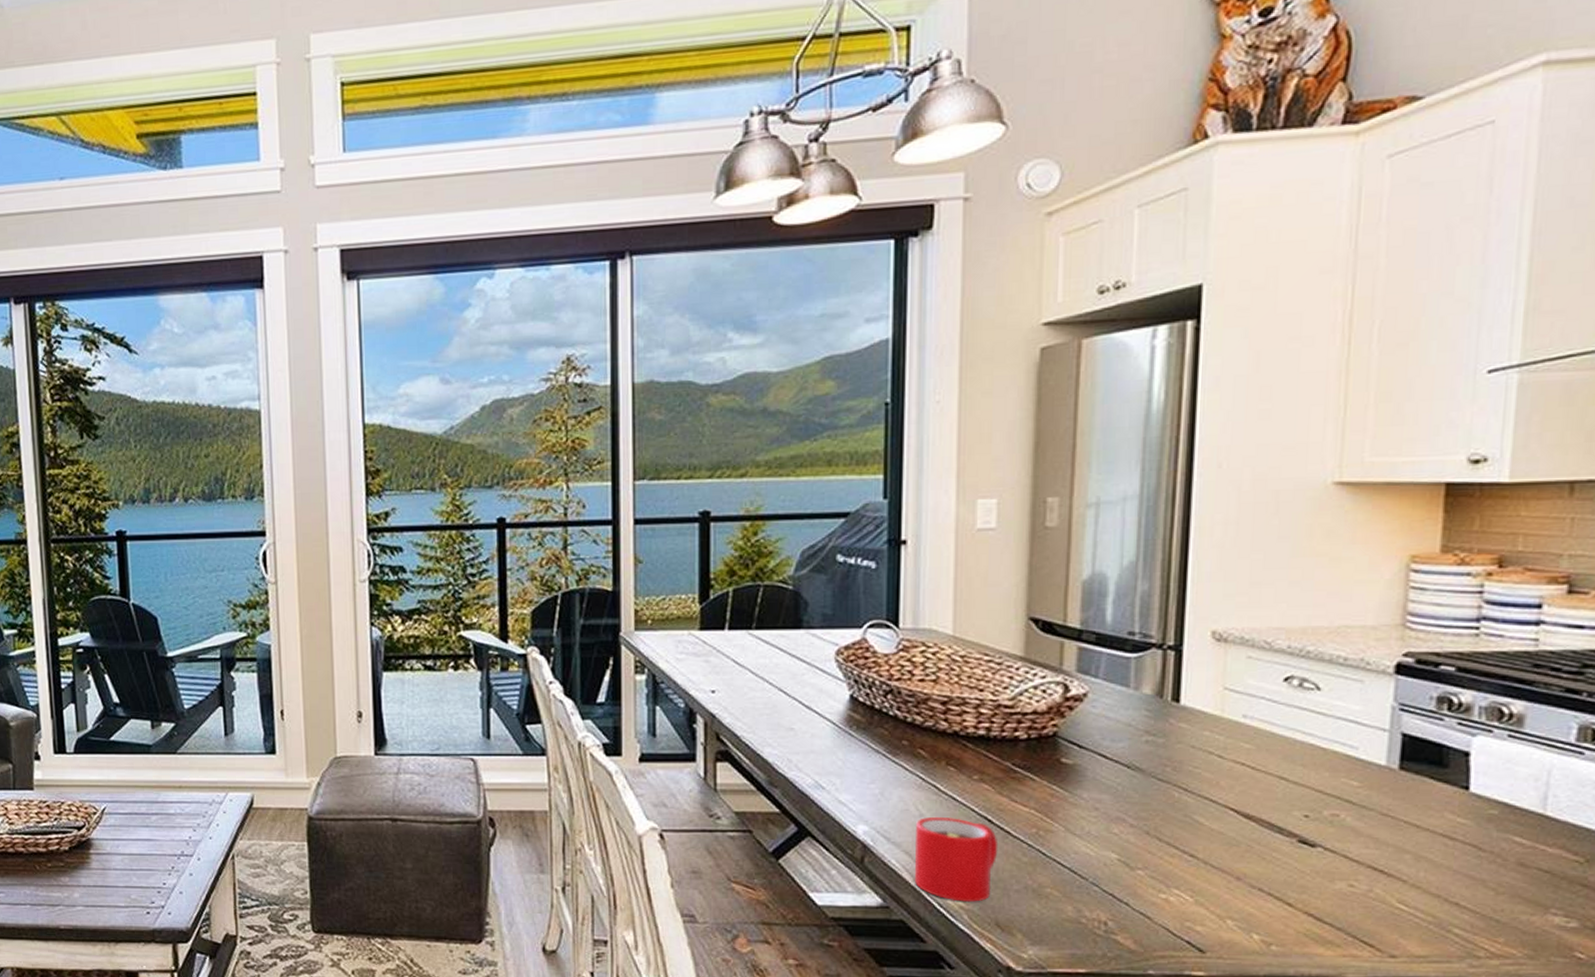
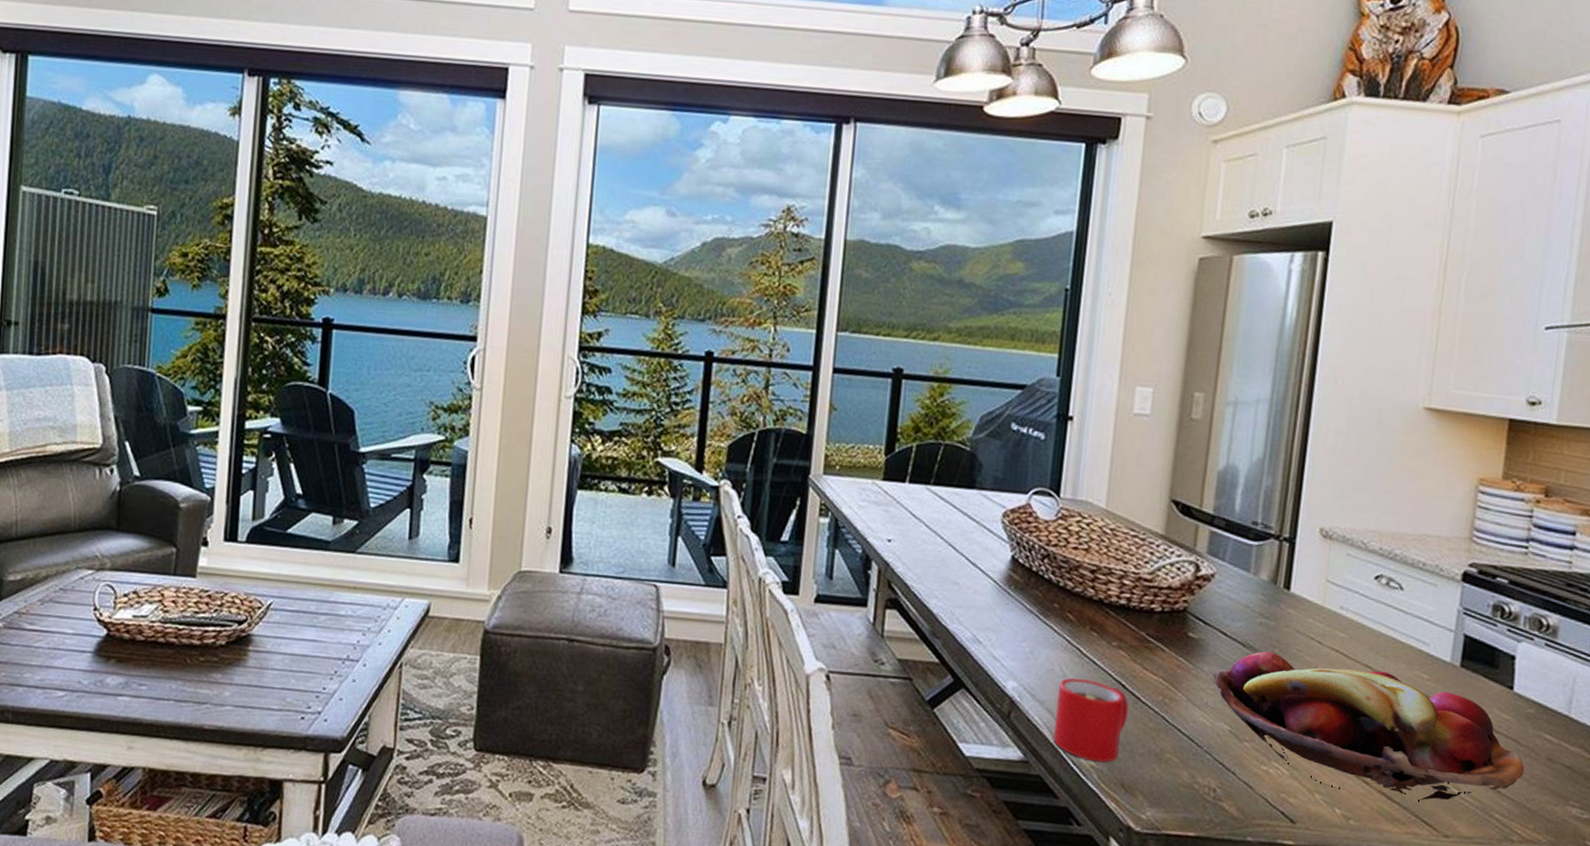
fruit basket: none [1094,772,1490,920] -> present [1213,651,1525,801]

